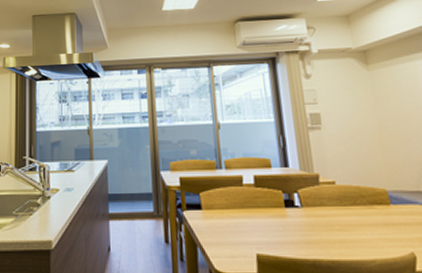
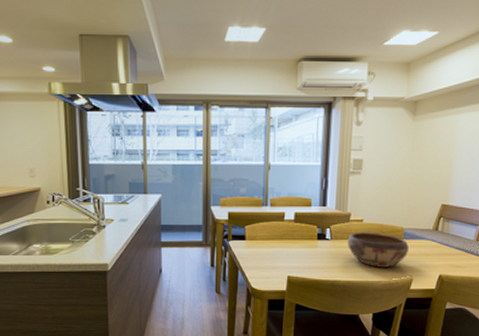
decorative bowl: none [321,197,402,242] -> present [347,232,410,268]

